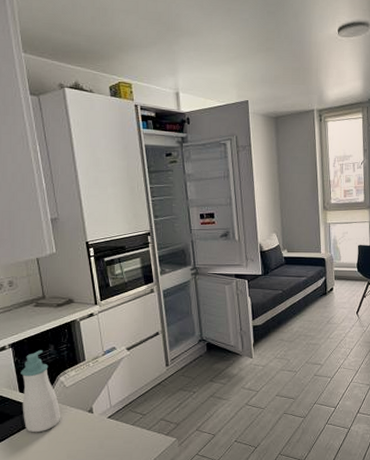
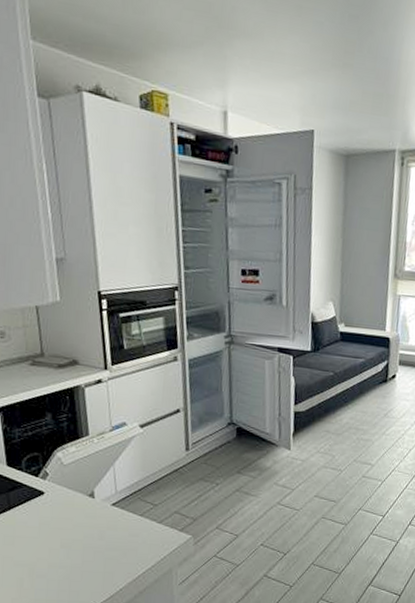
soap bottle: present [21,350,60,433] -> none [9,418,55,515]

